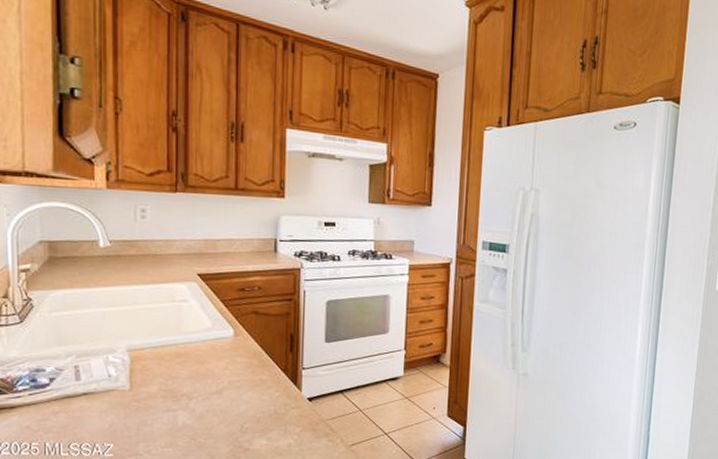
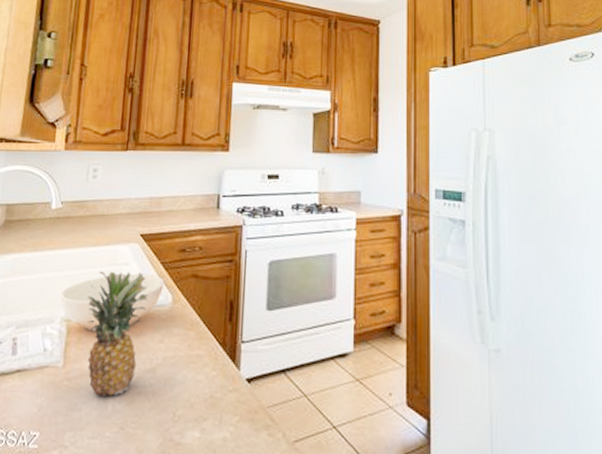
bowl: none [120,309,226,360] -> present [61,273,165,332]
fruit: none [148,306,211,415] -> present [87,270,150,397]

